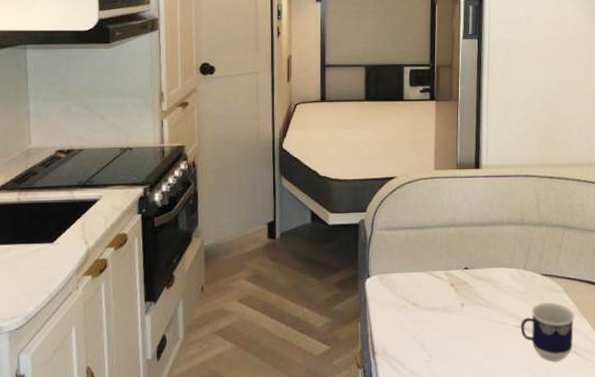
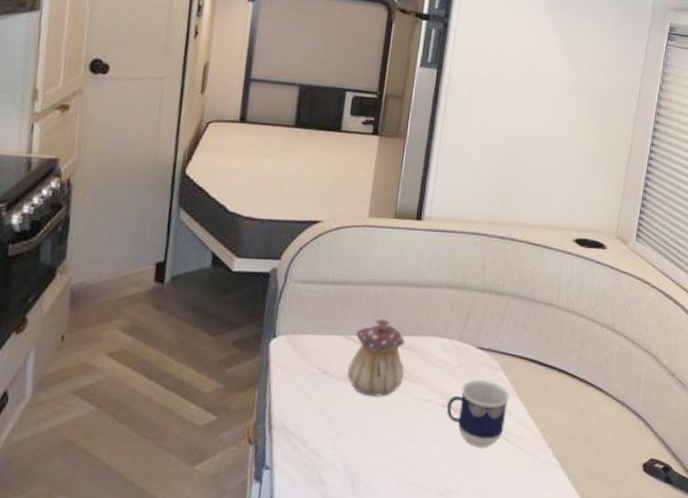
teapot: none [431,255,480,322] -> present [346,319,405,397]

